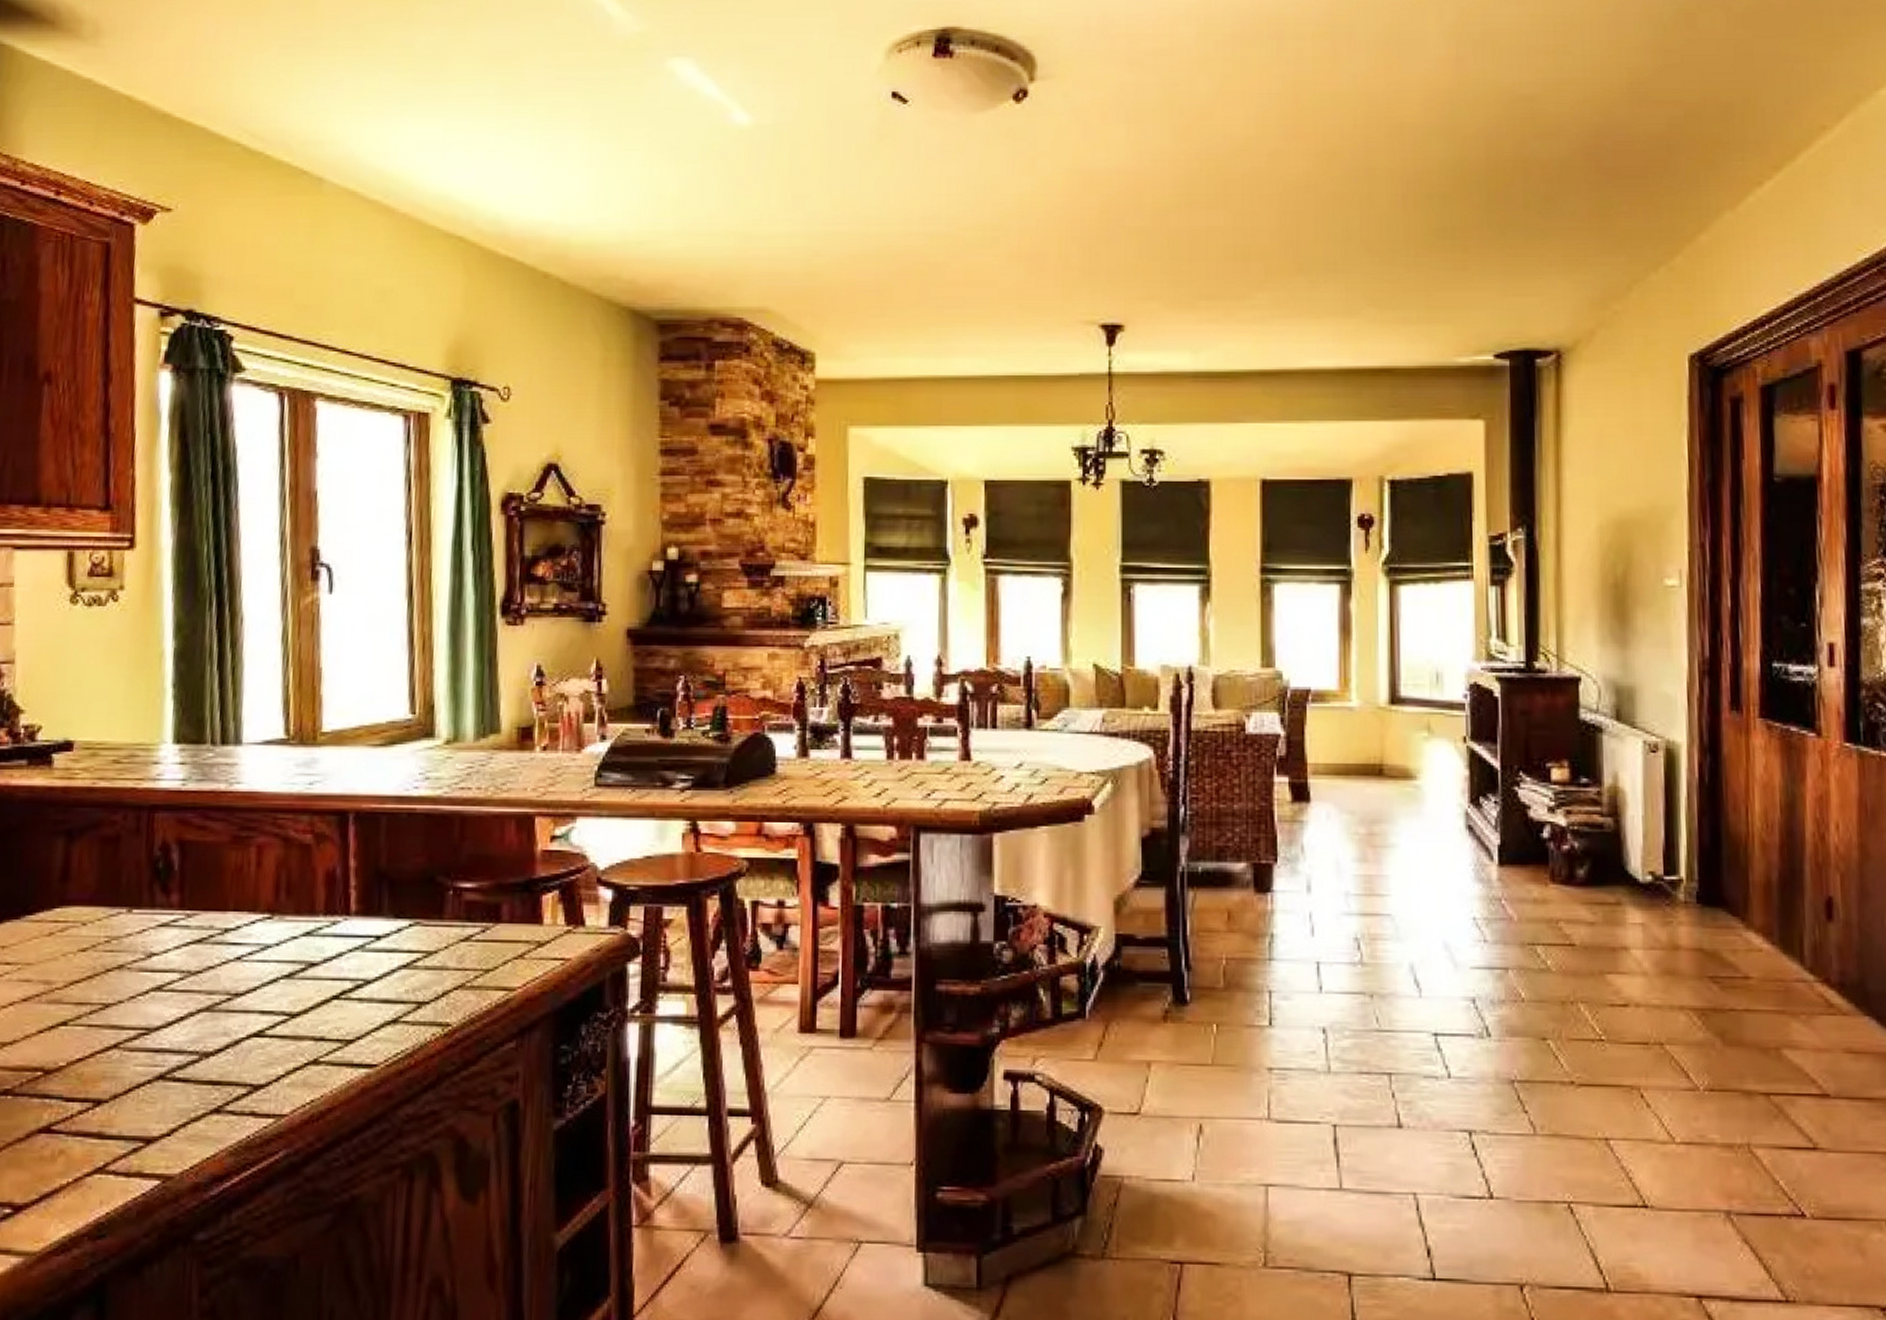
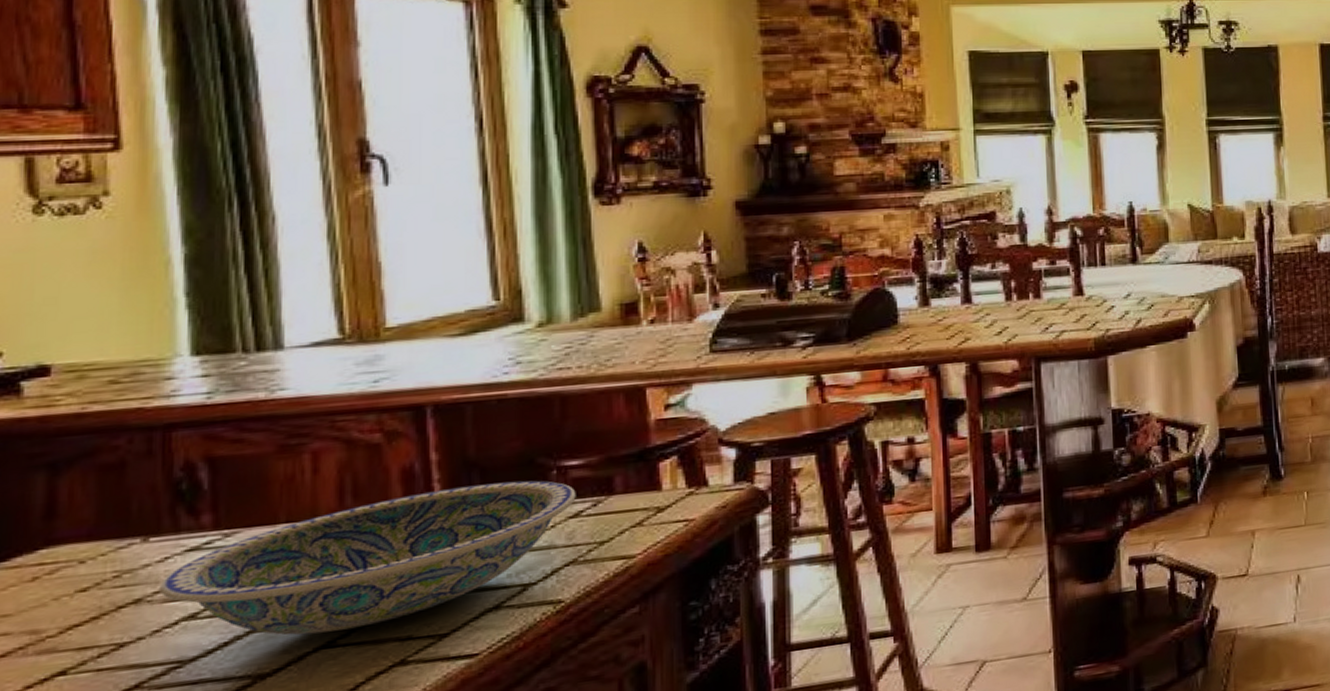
ceramic bowl: none [137,896,468,1021] -> present [159,480,576,635]

